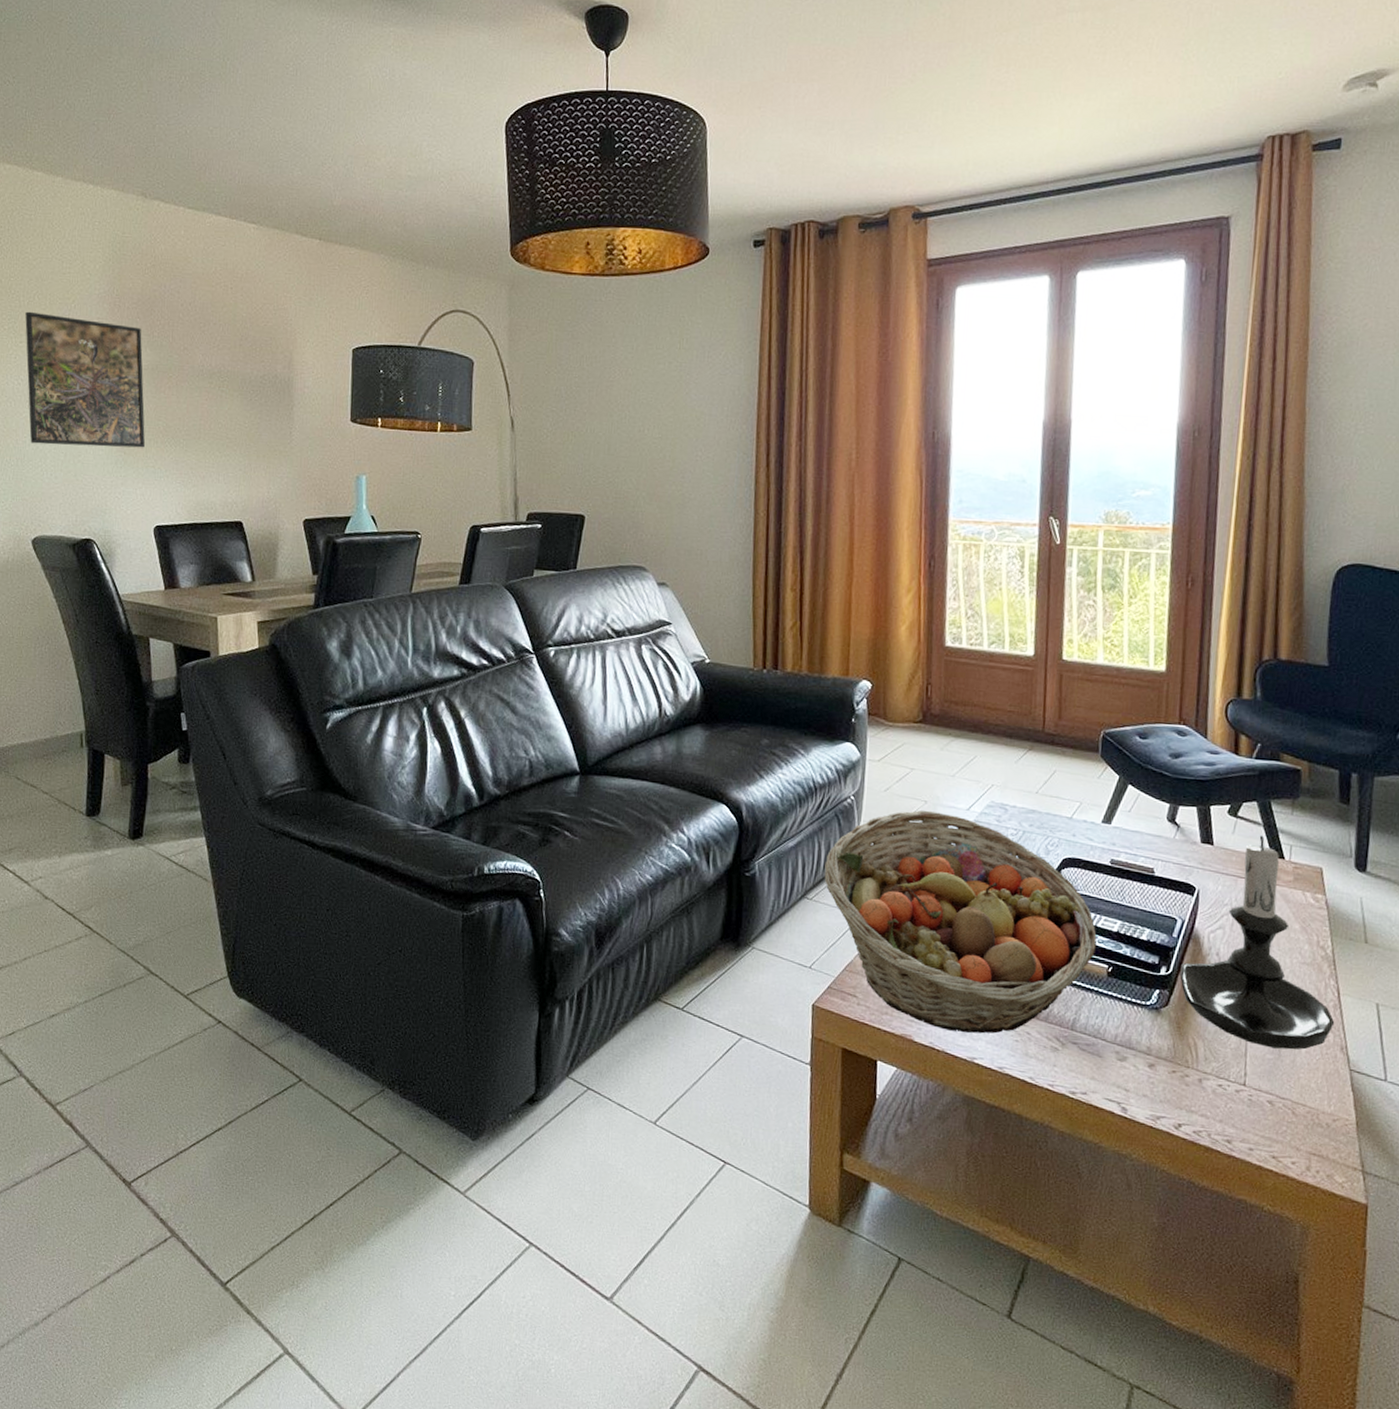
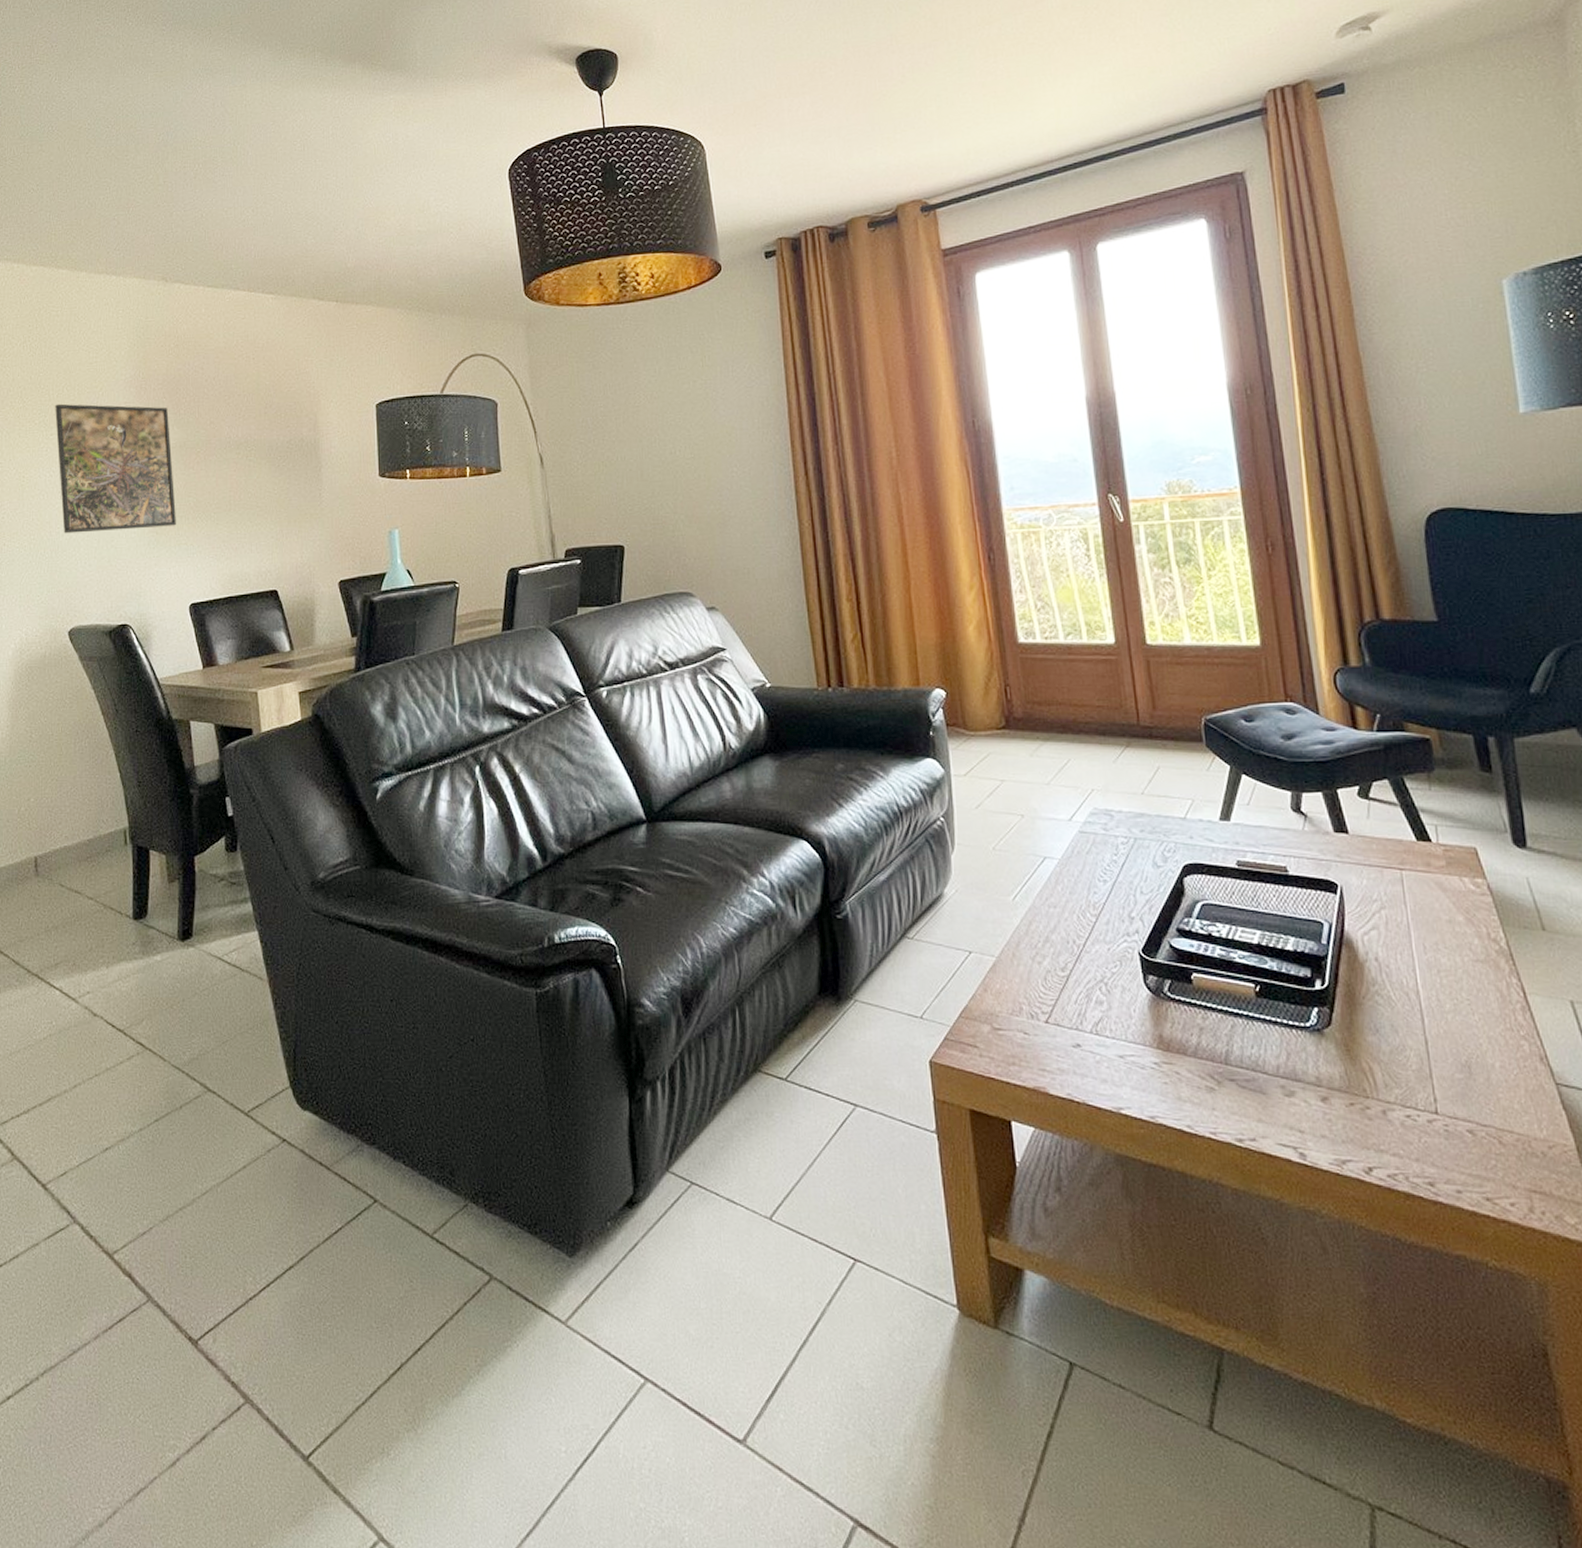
fruit basket: present [824,810,1097,1034] -> none [922,825,1238,1078]
candle holder: present [1180,836,1335,1050] -> none [1337,818,1527,1066]

